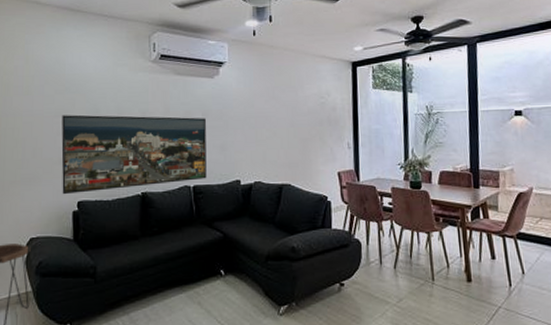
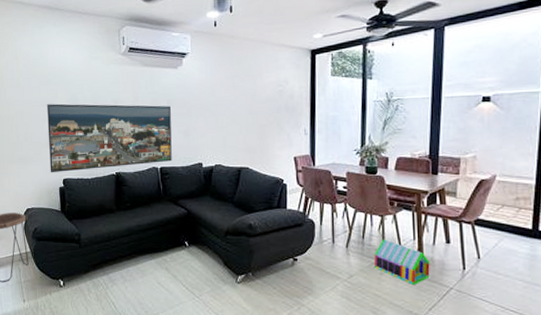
toy house: none [423,257,479,307] -> present [374,239,430,286]

